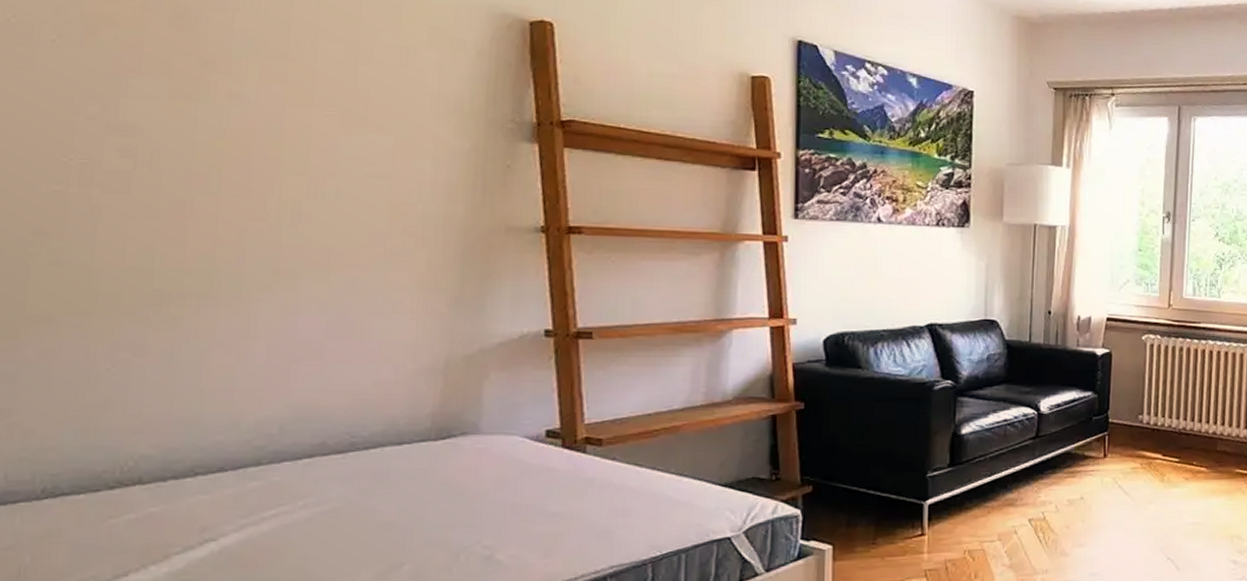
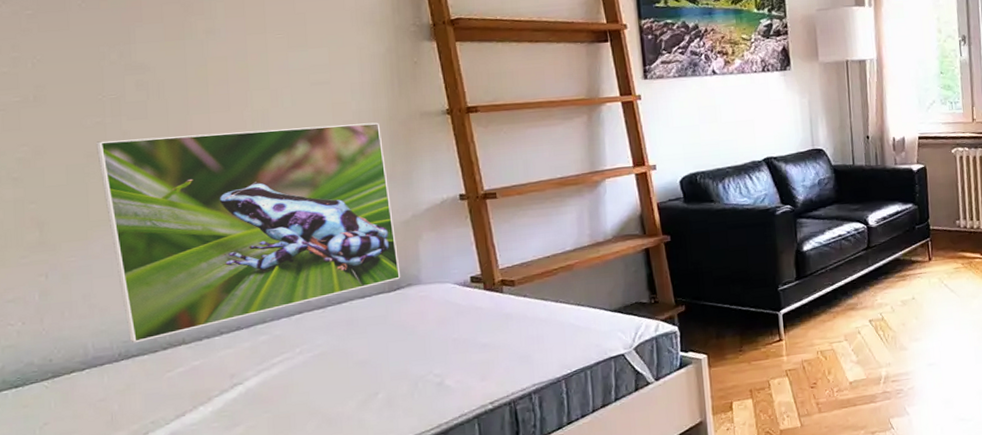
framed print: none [49,215,454,478] -> present [95,122,401,343]

